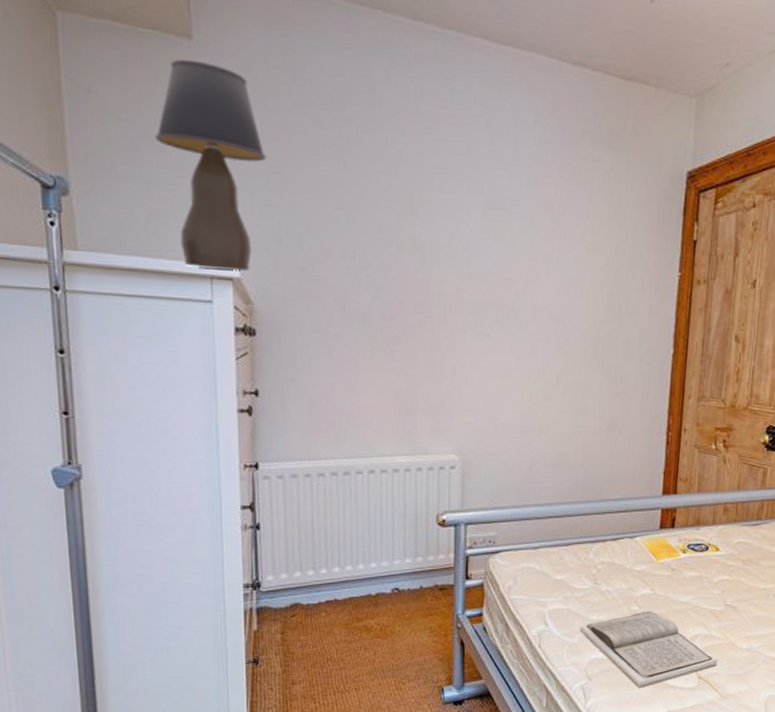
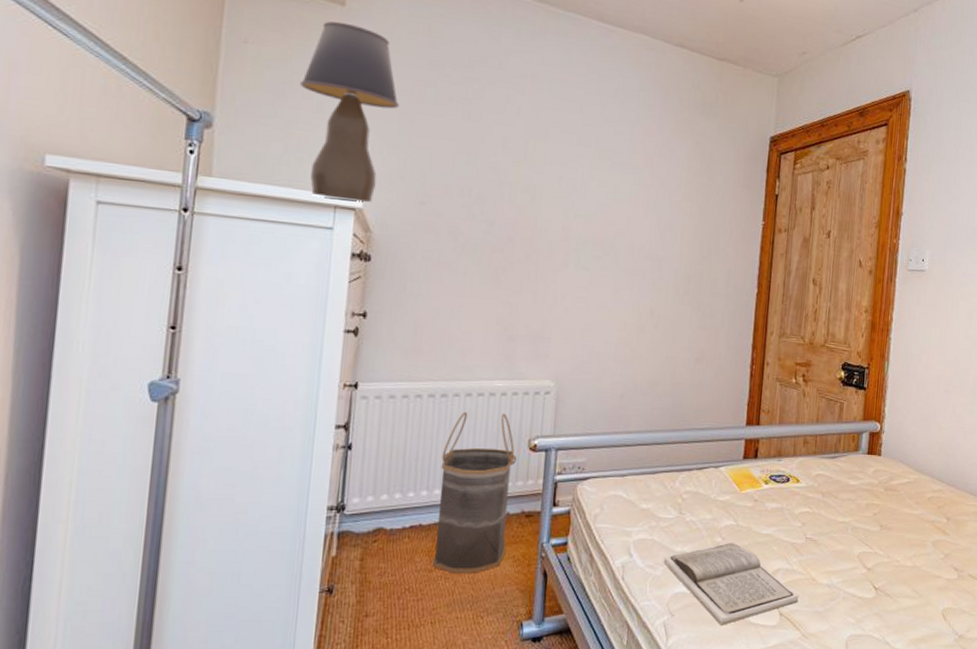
basket: none [350,488,427,644] -> present [432,411,517,573]

